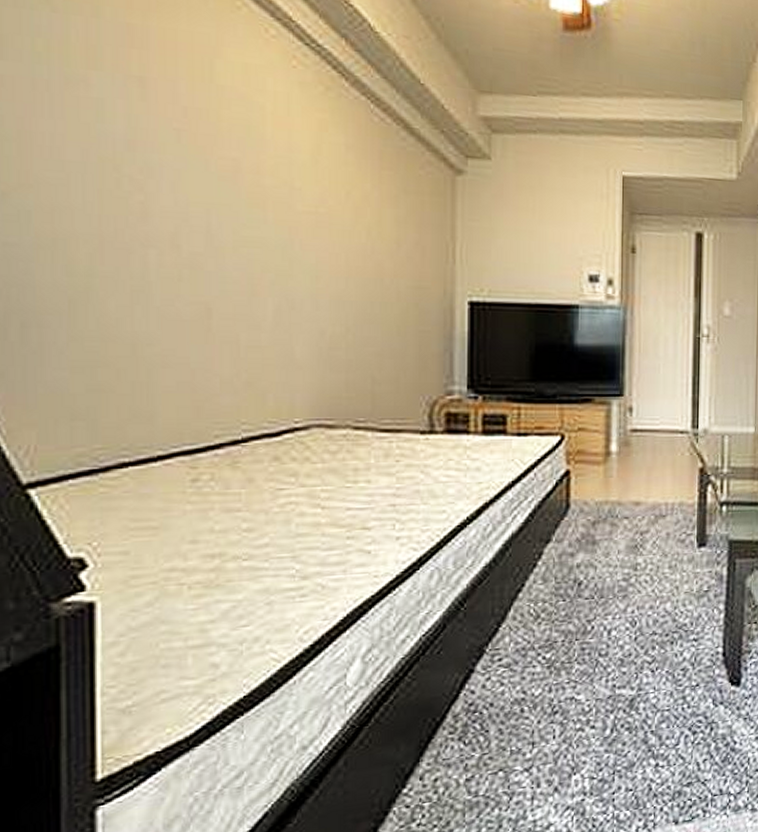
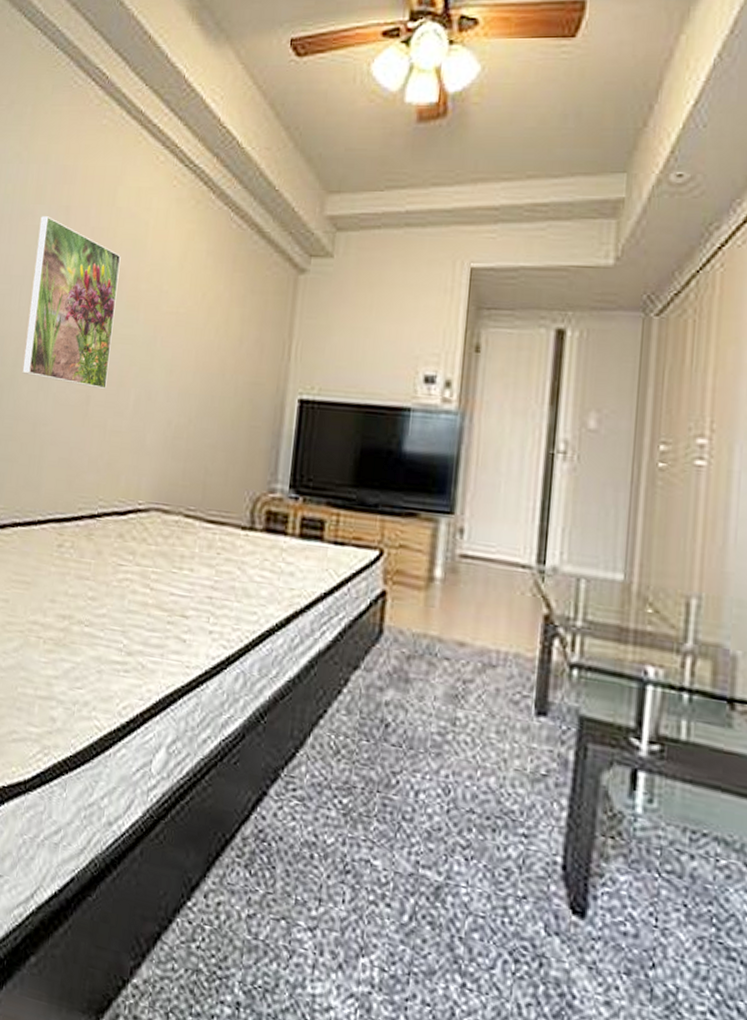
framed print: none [100,86,233,299] -> present [22,216,121,389]

